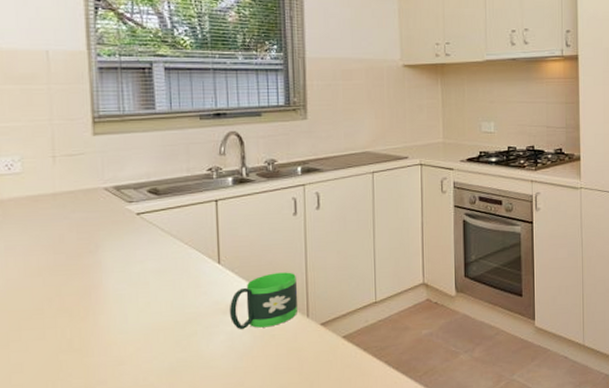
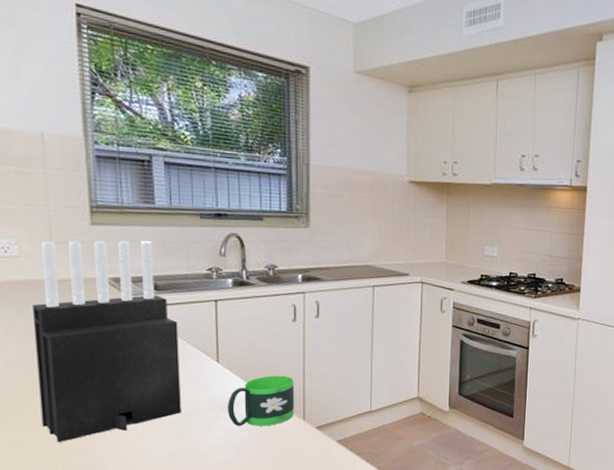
knife block: none [35,147,183,363] -> present [33,241,181,443]

